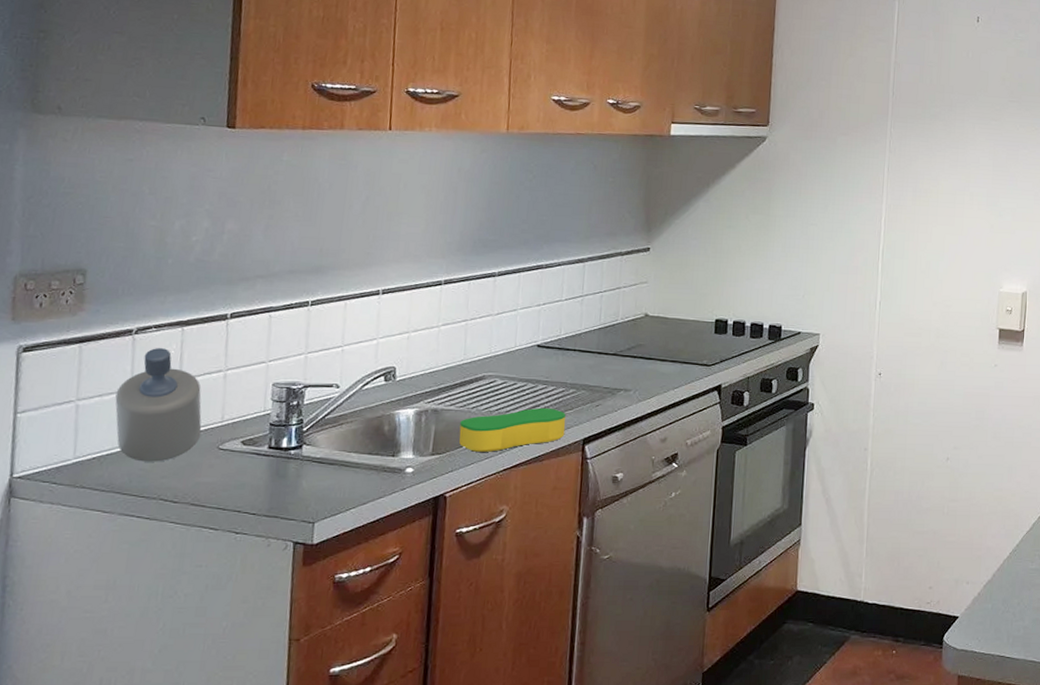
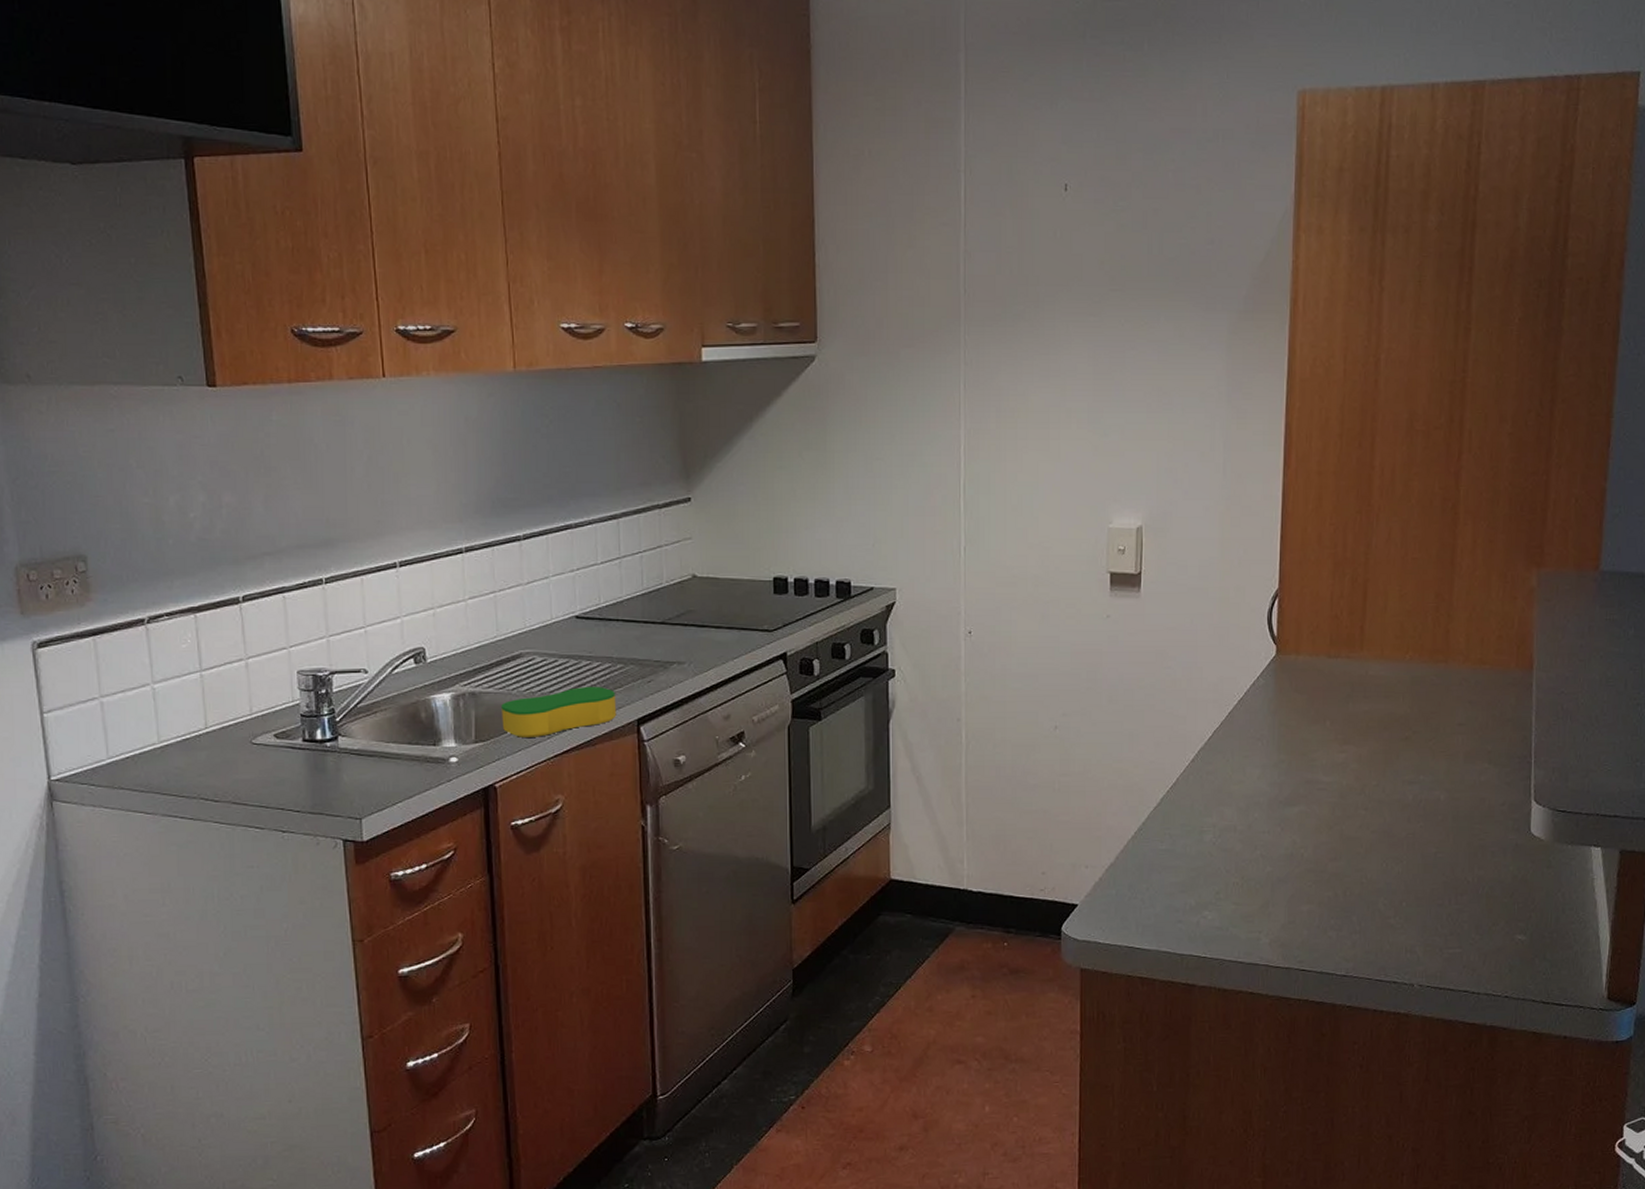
soap dispenser: present [115,348,202,462] -> none [138,638,232,760]

